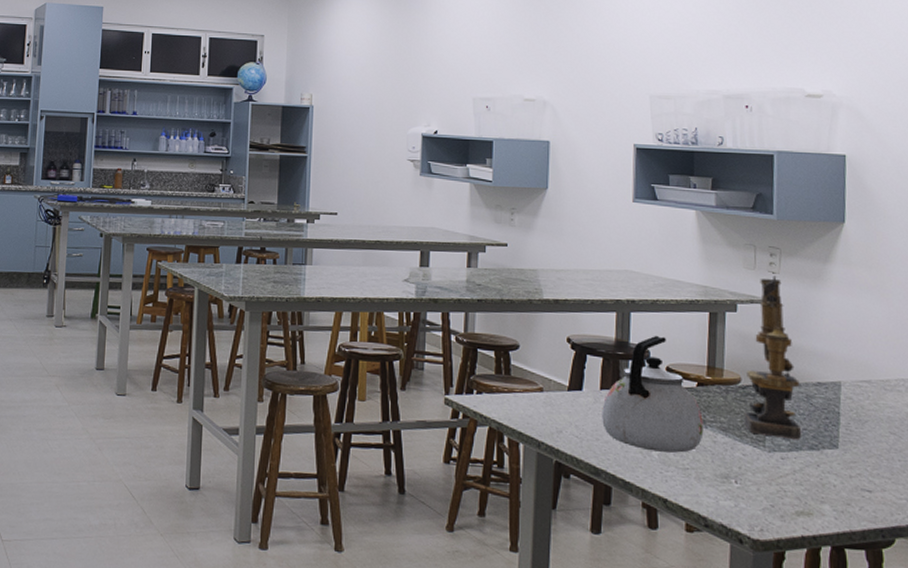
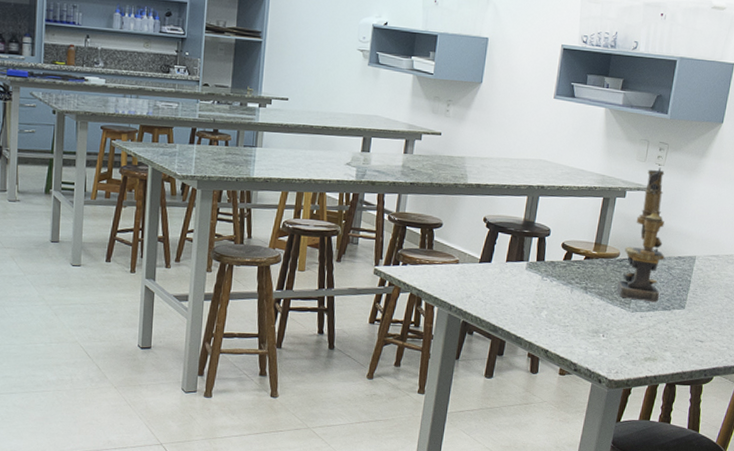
kettle: present [602,335,704,453] -> none [504,216,586,314]

